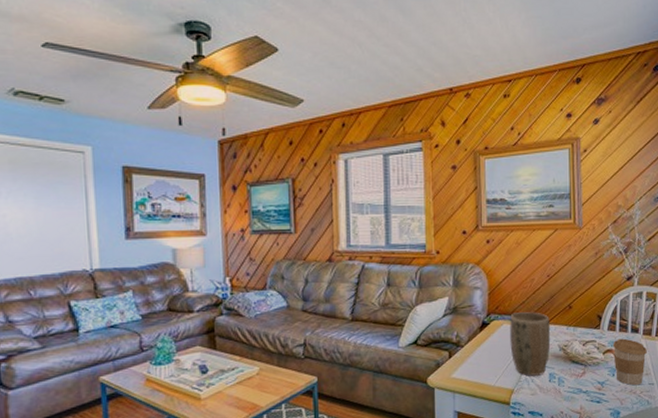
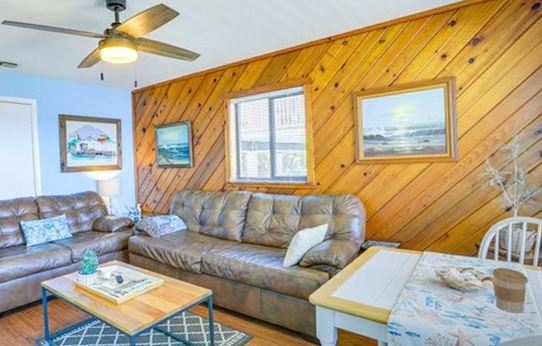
plant pot: present [510,312,551,376] -> none [387,239,427,299]

